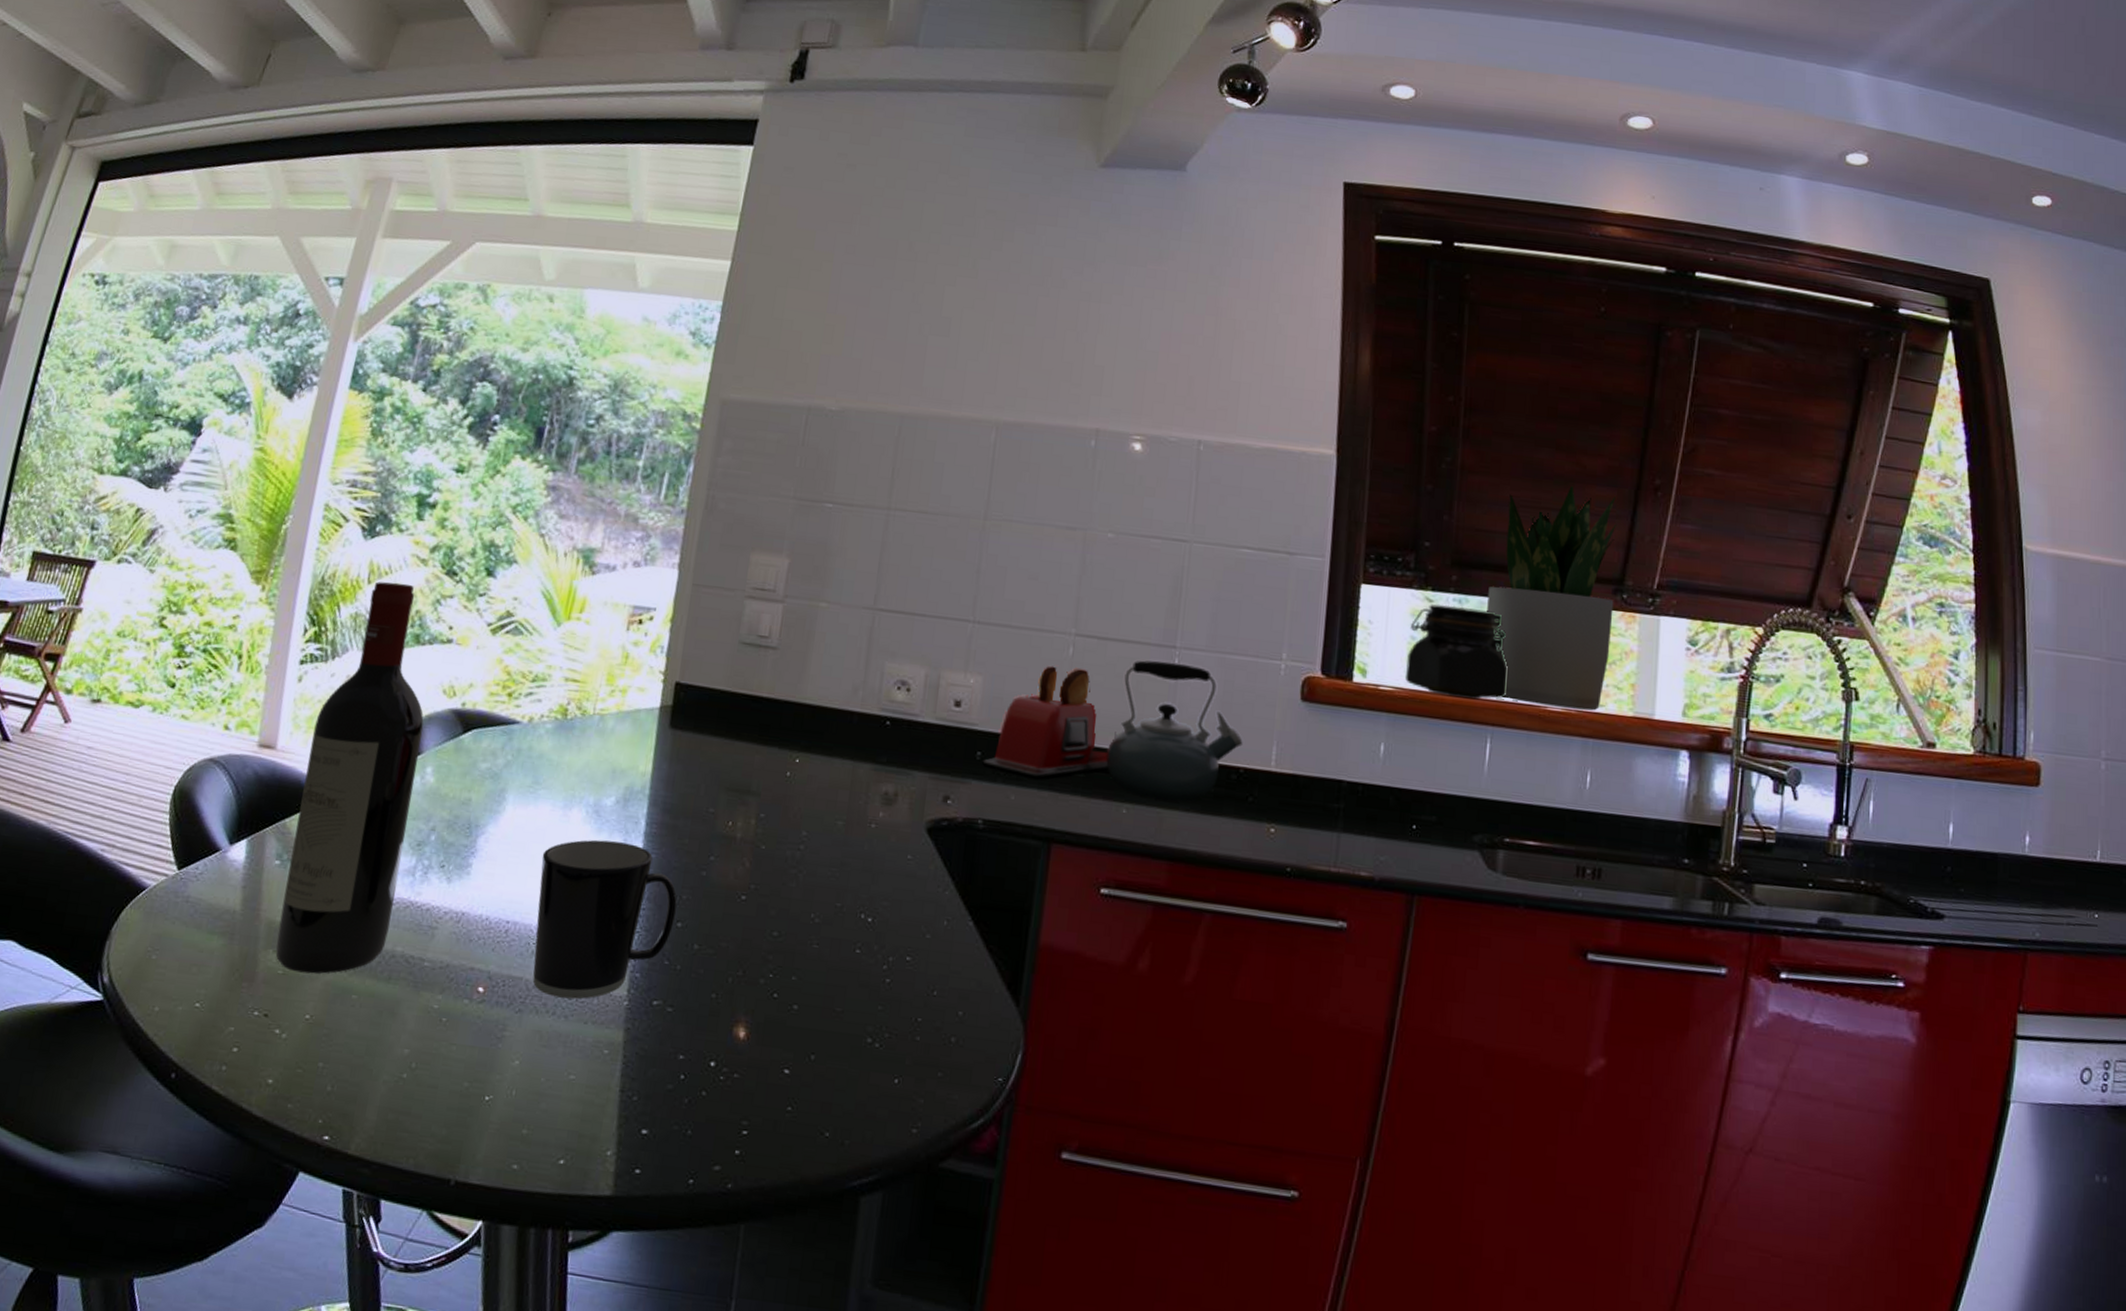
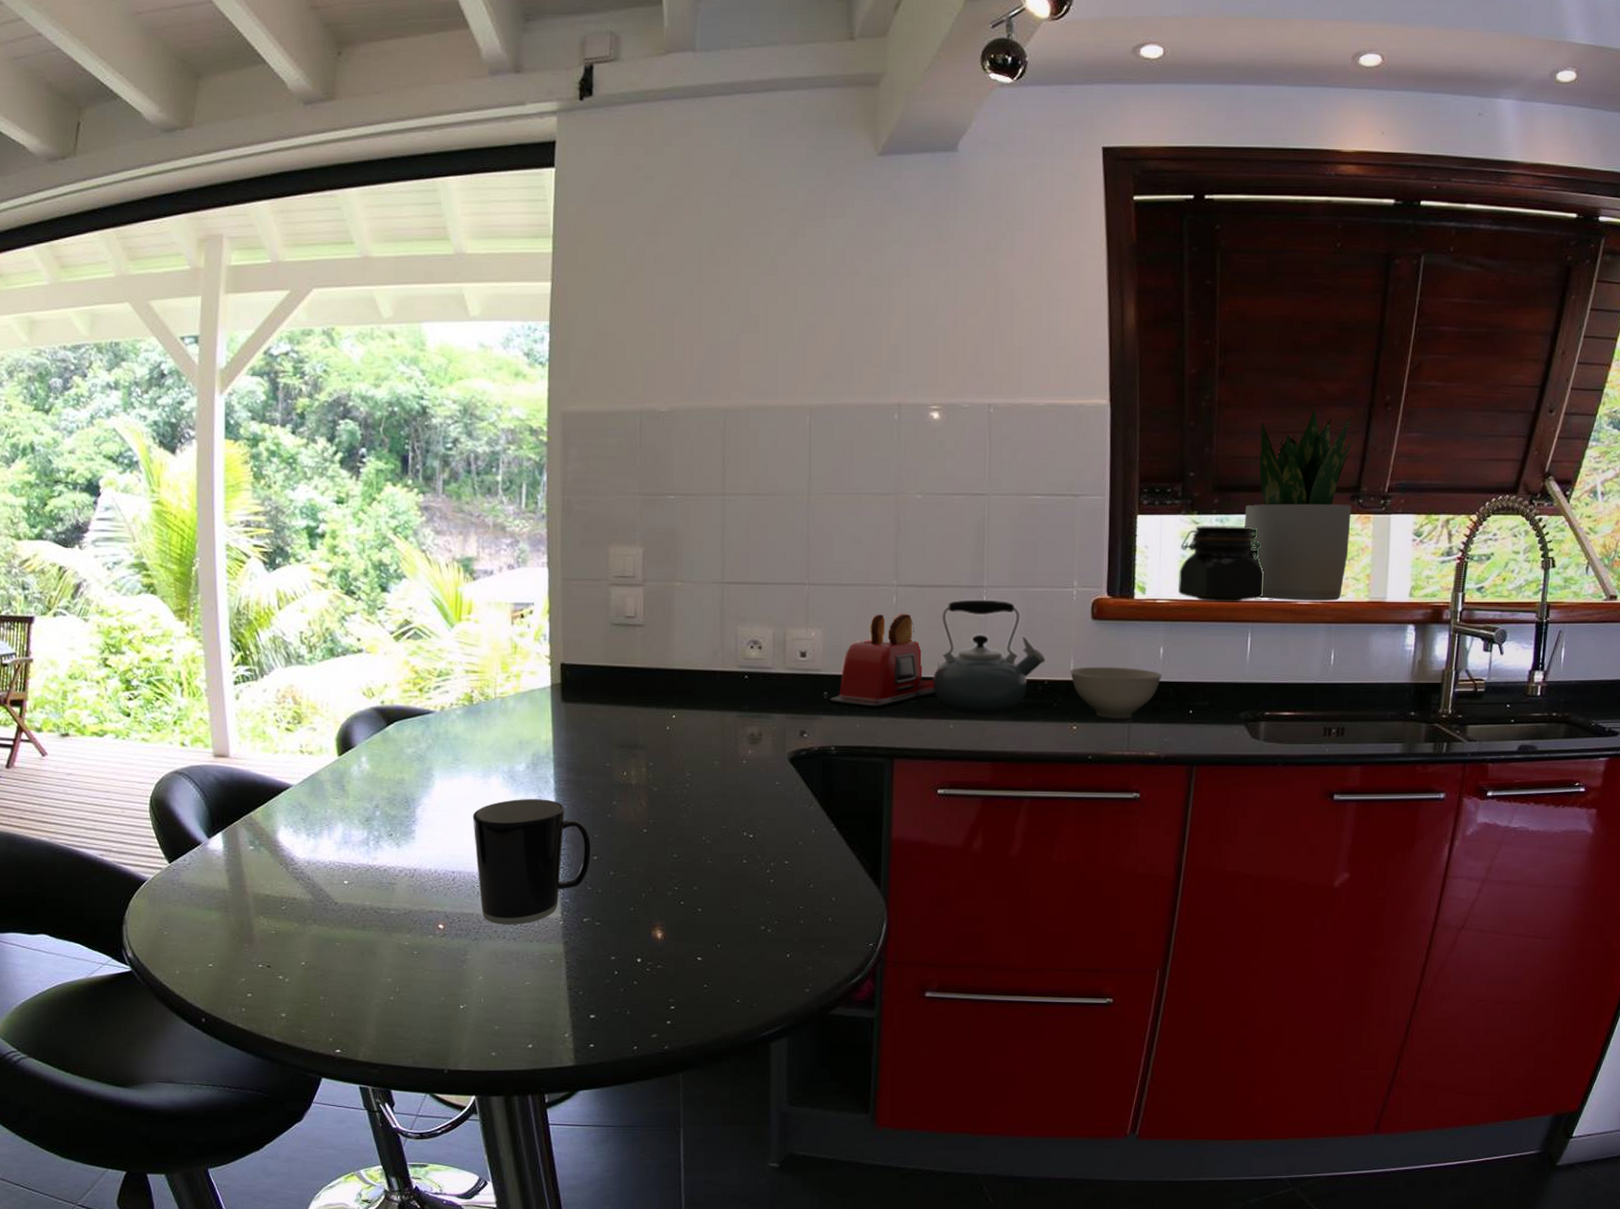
wine bottle: present [275,581,424,974] -> none [258,606,356,931]
bowl: none [1270,757,1382,827] -> present [1069,667,1162,719]

